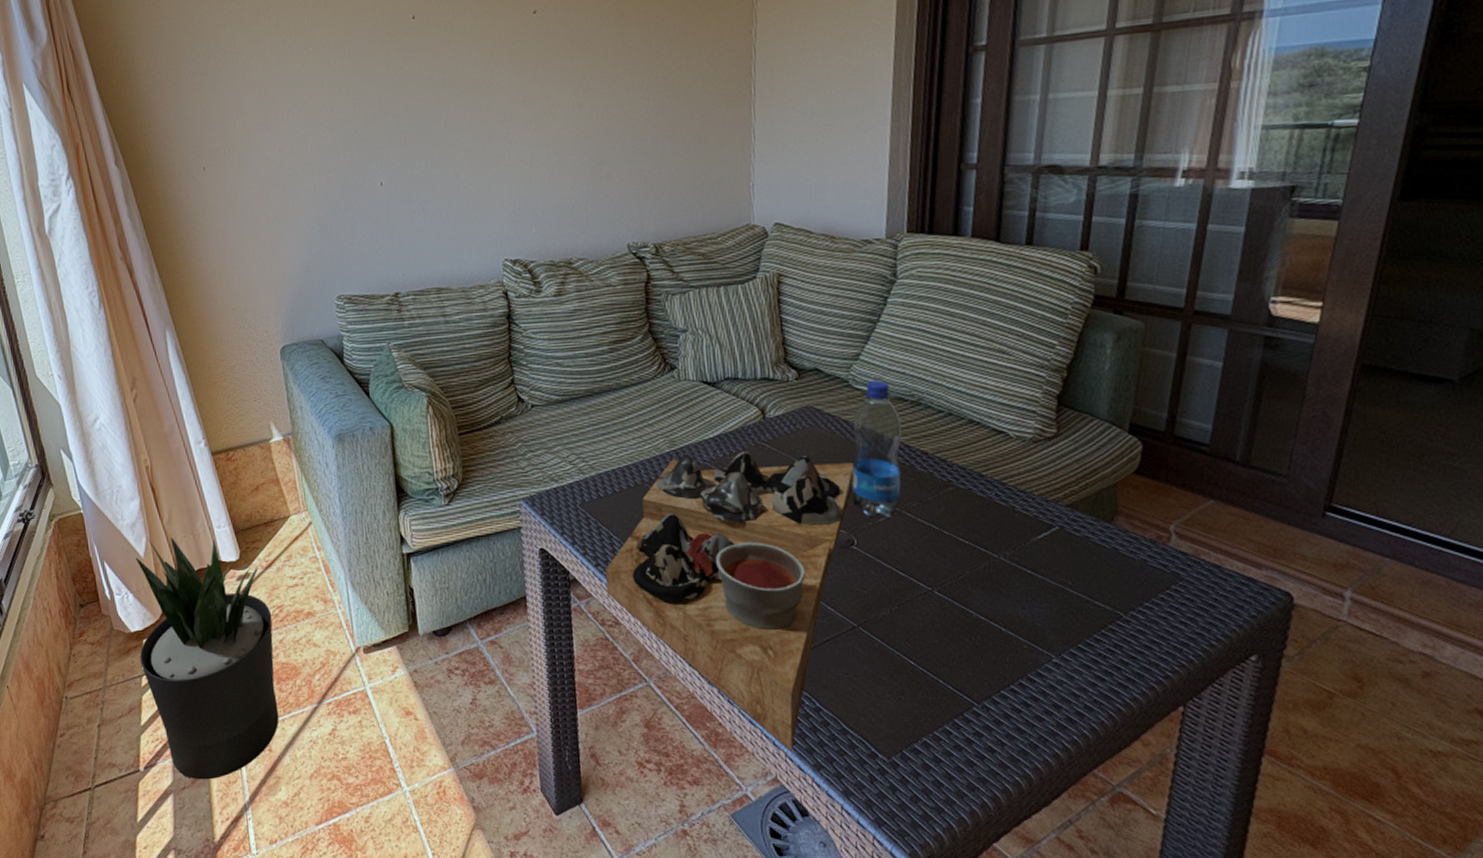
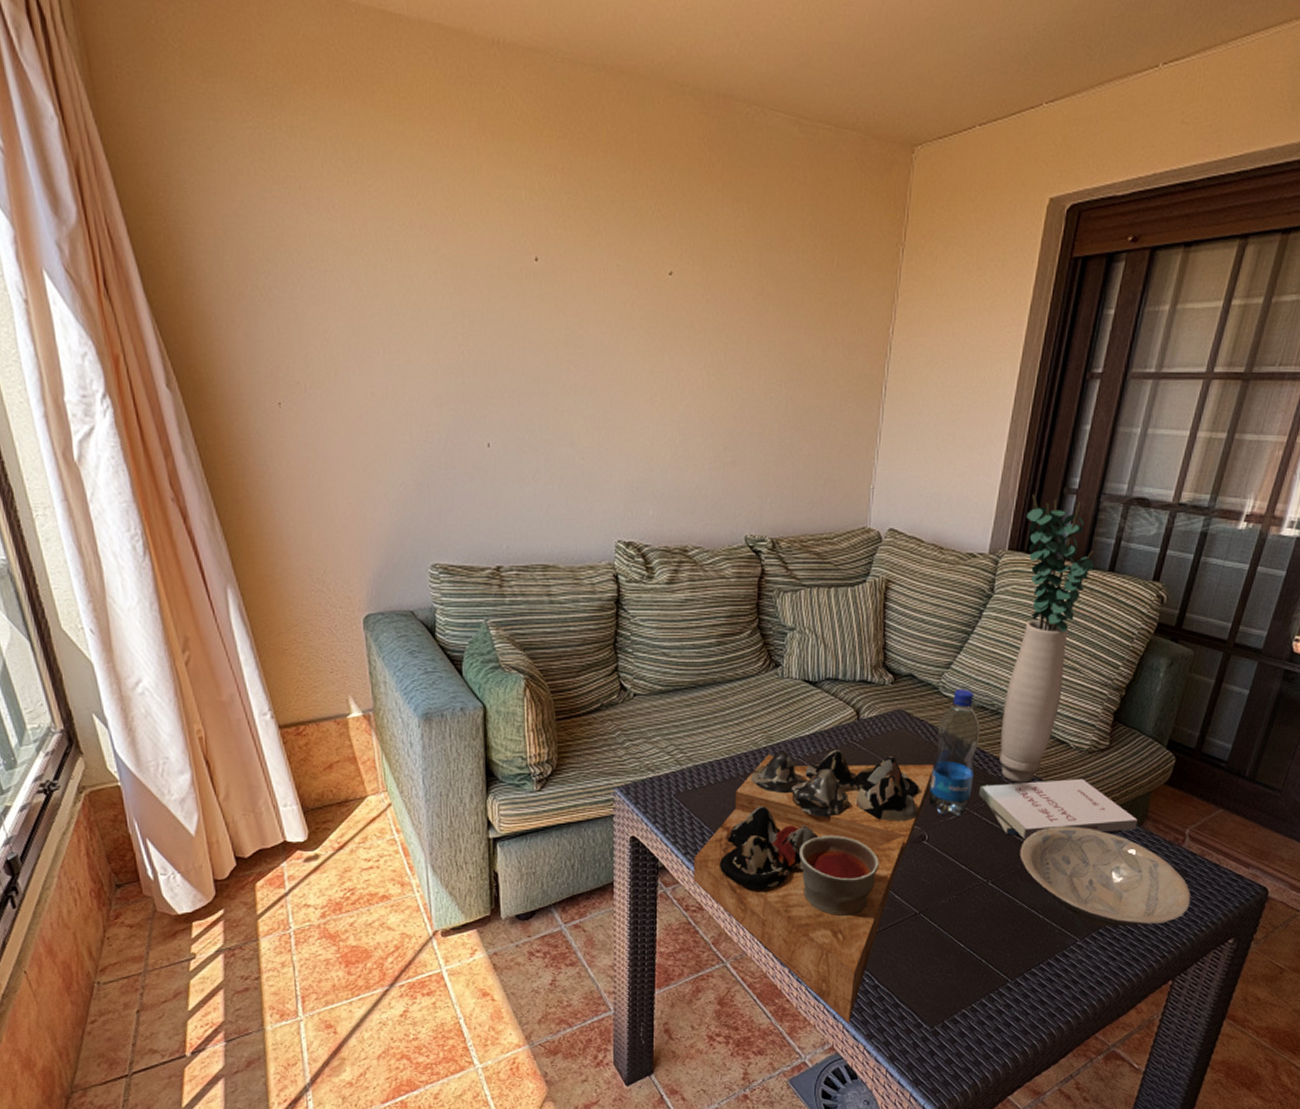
planter: present [136,536,279,780] -> none [185,813,346,1064]
books: none [909,472,1106,541] -> present [979,779,1138,839]
vase: none [922,173,1010,480] -> present [999,494,1096,784]
bowl: none [966,524,1191,642] -> present [1019,825,1191,927]

